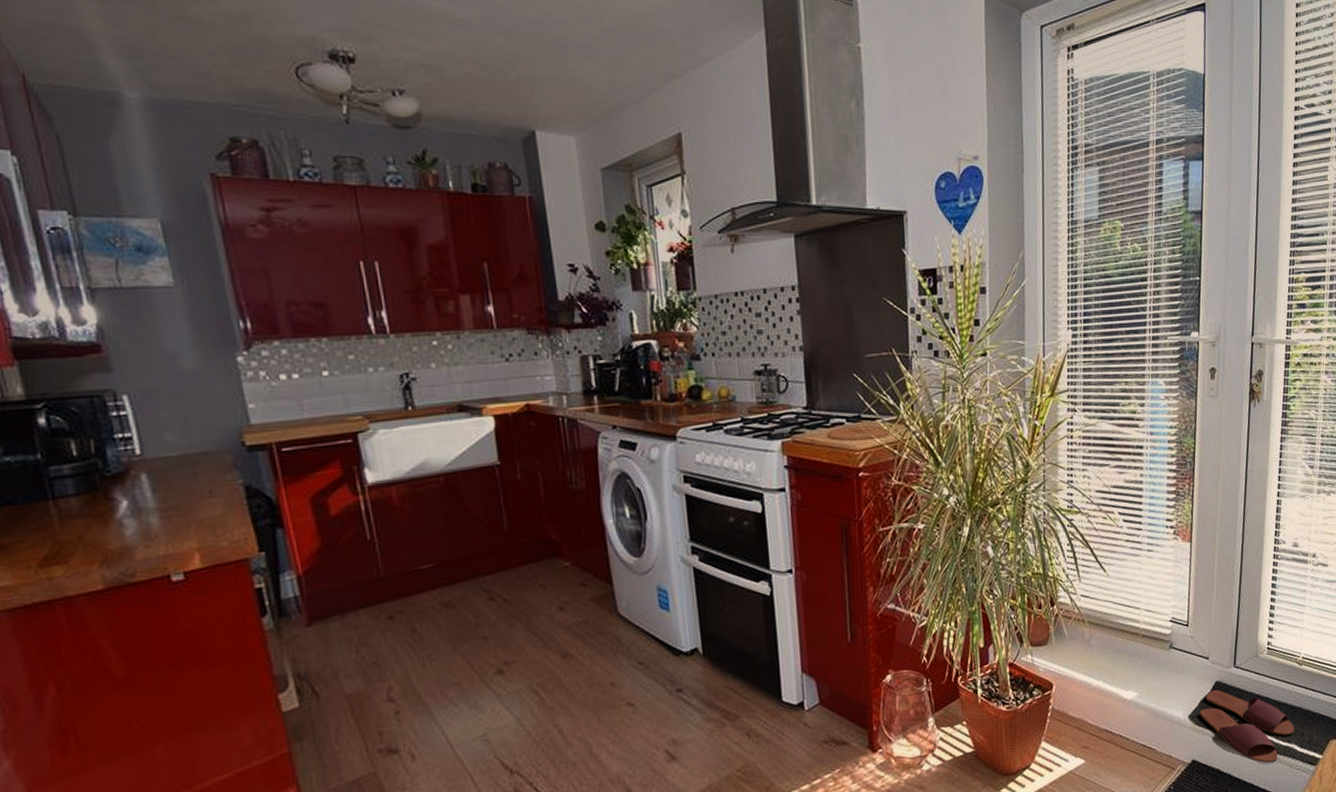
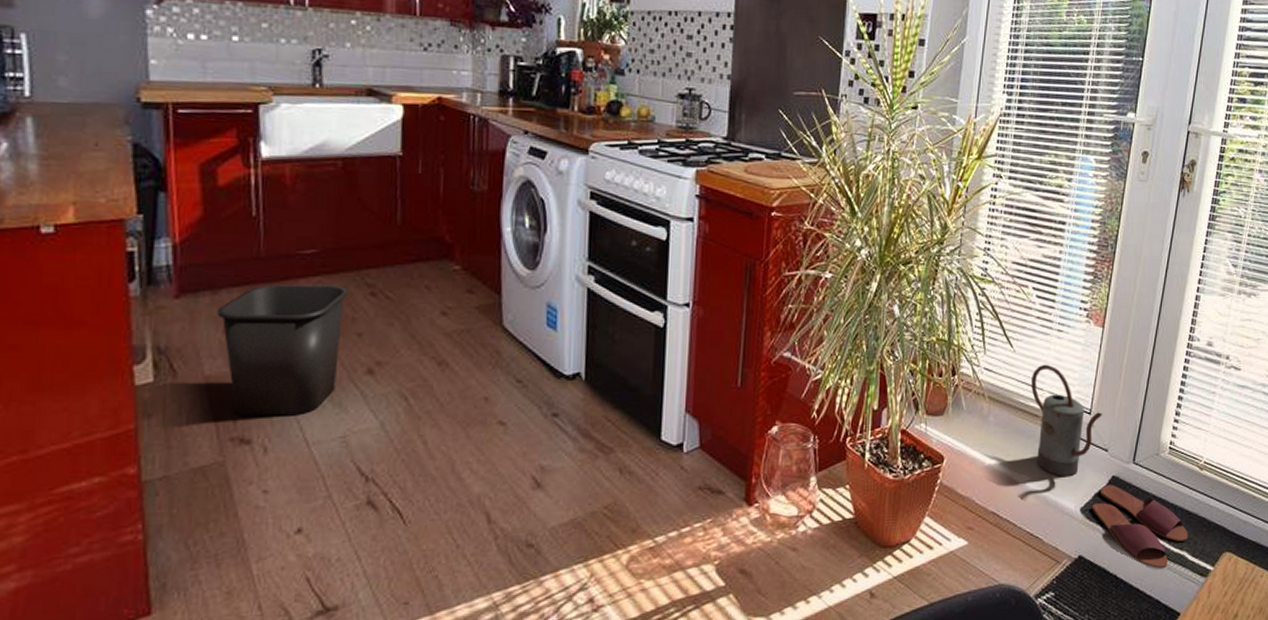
waste bin: none [348,595,470,729] -> present [217,284,348,417]
watering can: none [1127,584,1200,689] -> present [1031,364,1103,476]

